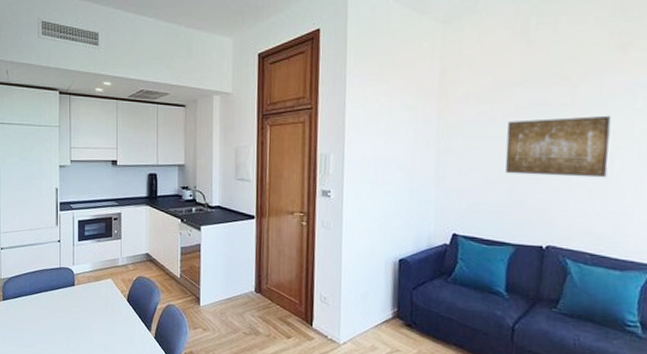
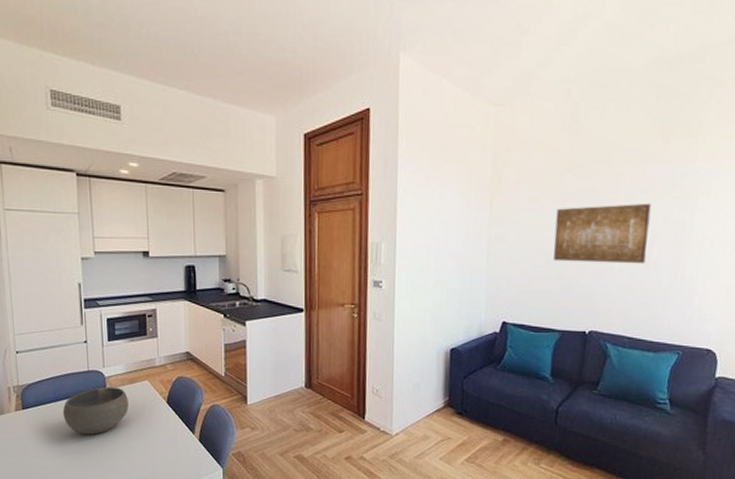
bowl: none [36,283,93,327] -> present [62,386,129,435]

